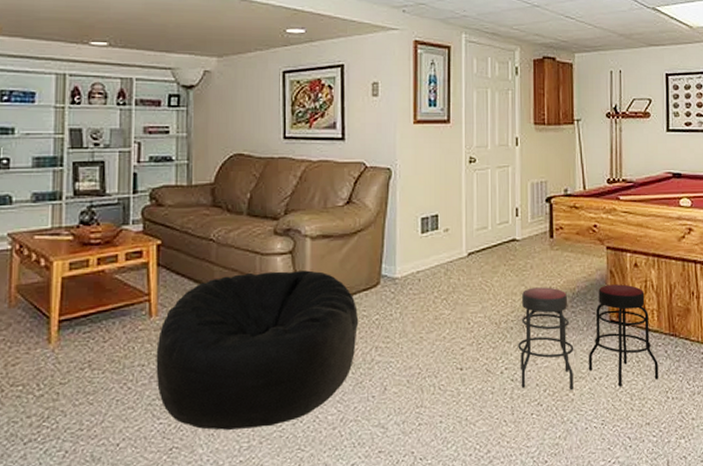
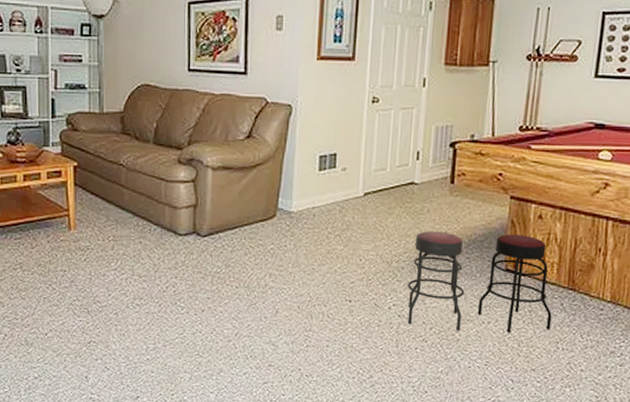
bean bag chair: present [156,270,359,430] -> none [75,197,255,333]

